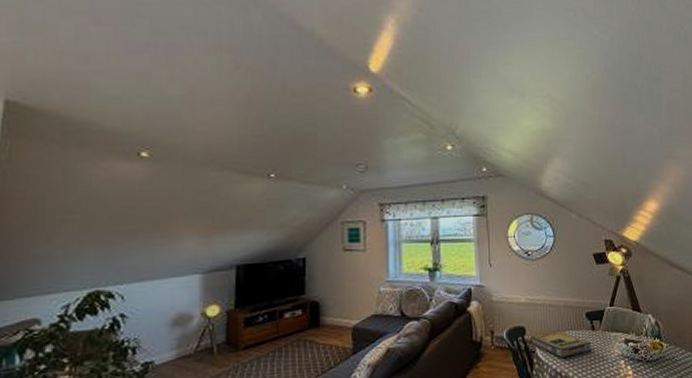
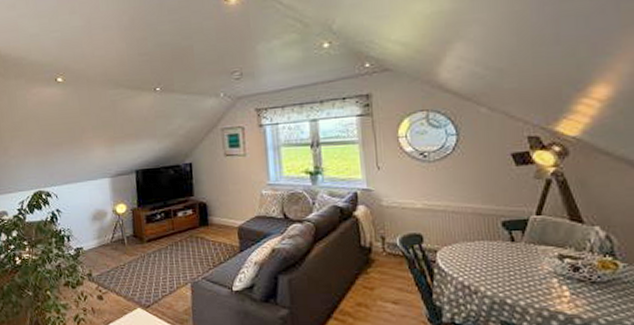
video game box: present [531,330,592,359] -> none [430,240,512,272]

